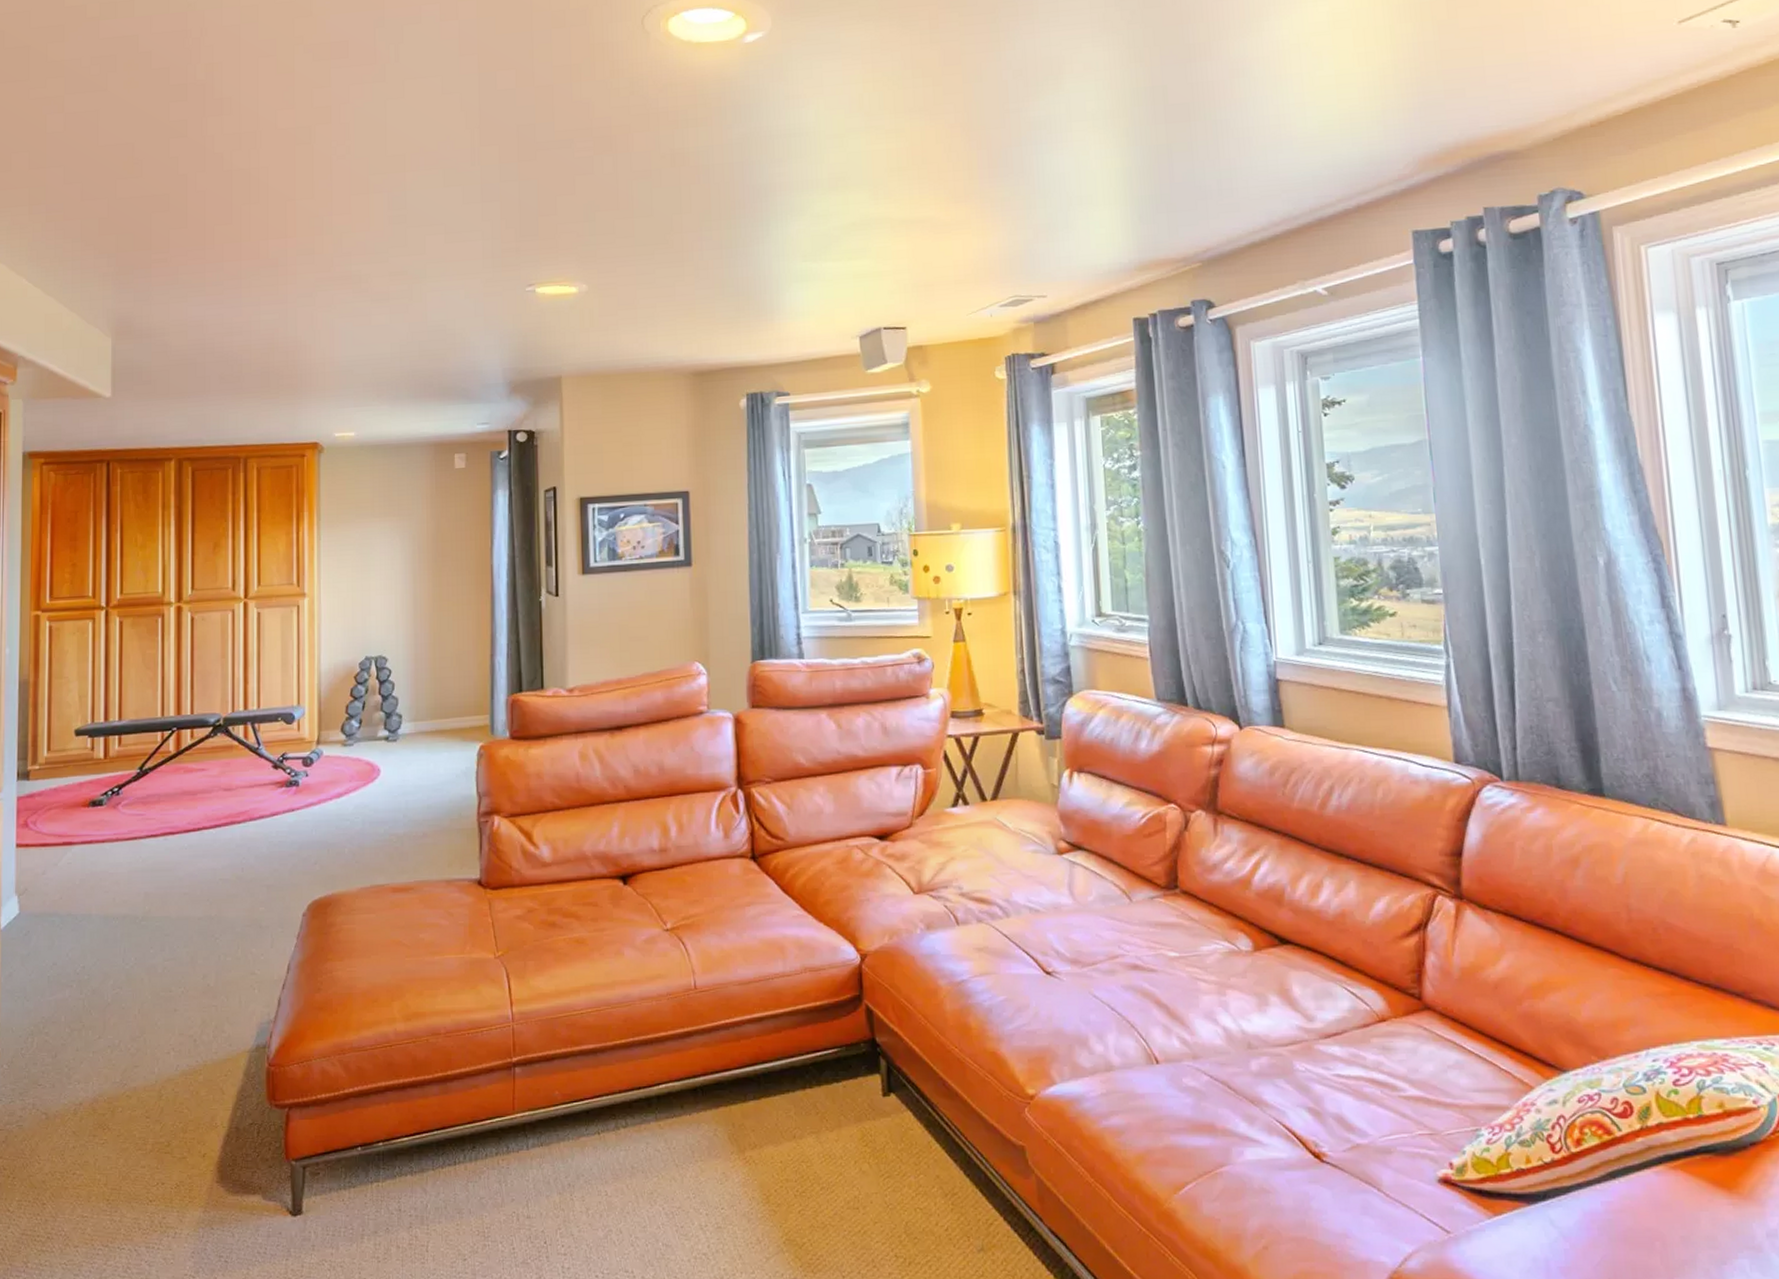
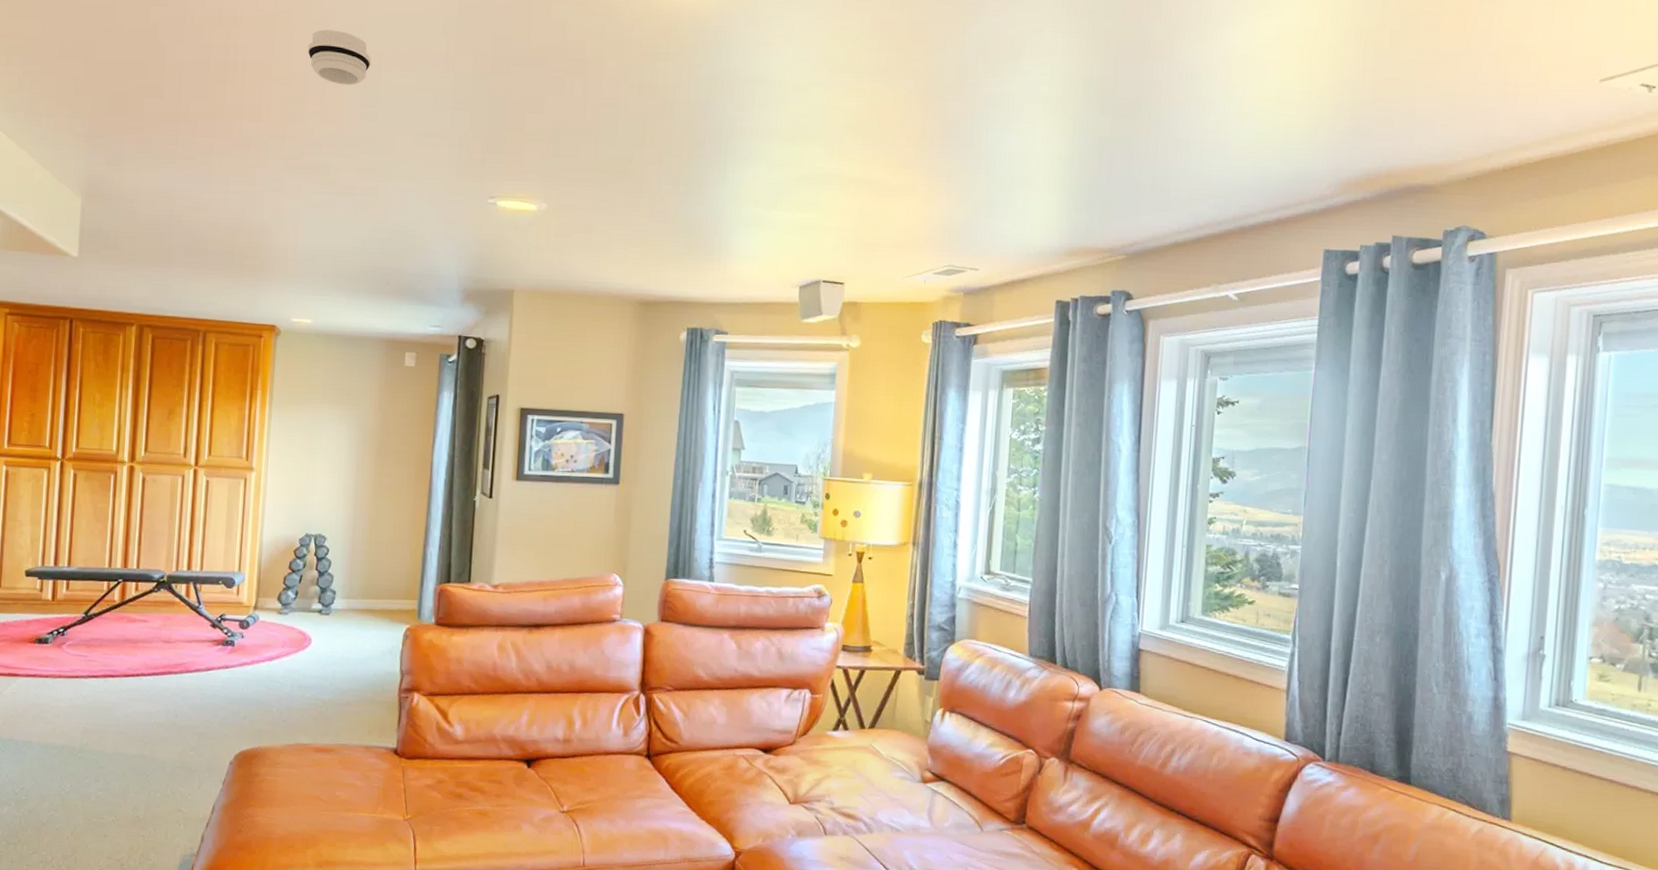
smoke detector: none [330,138,395,192] -> present [307,30,371,86]

